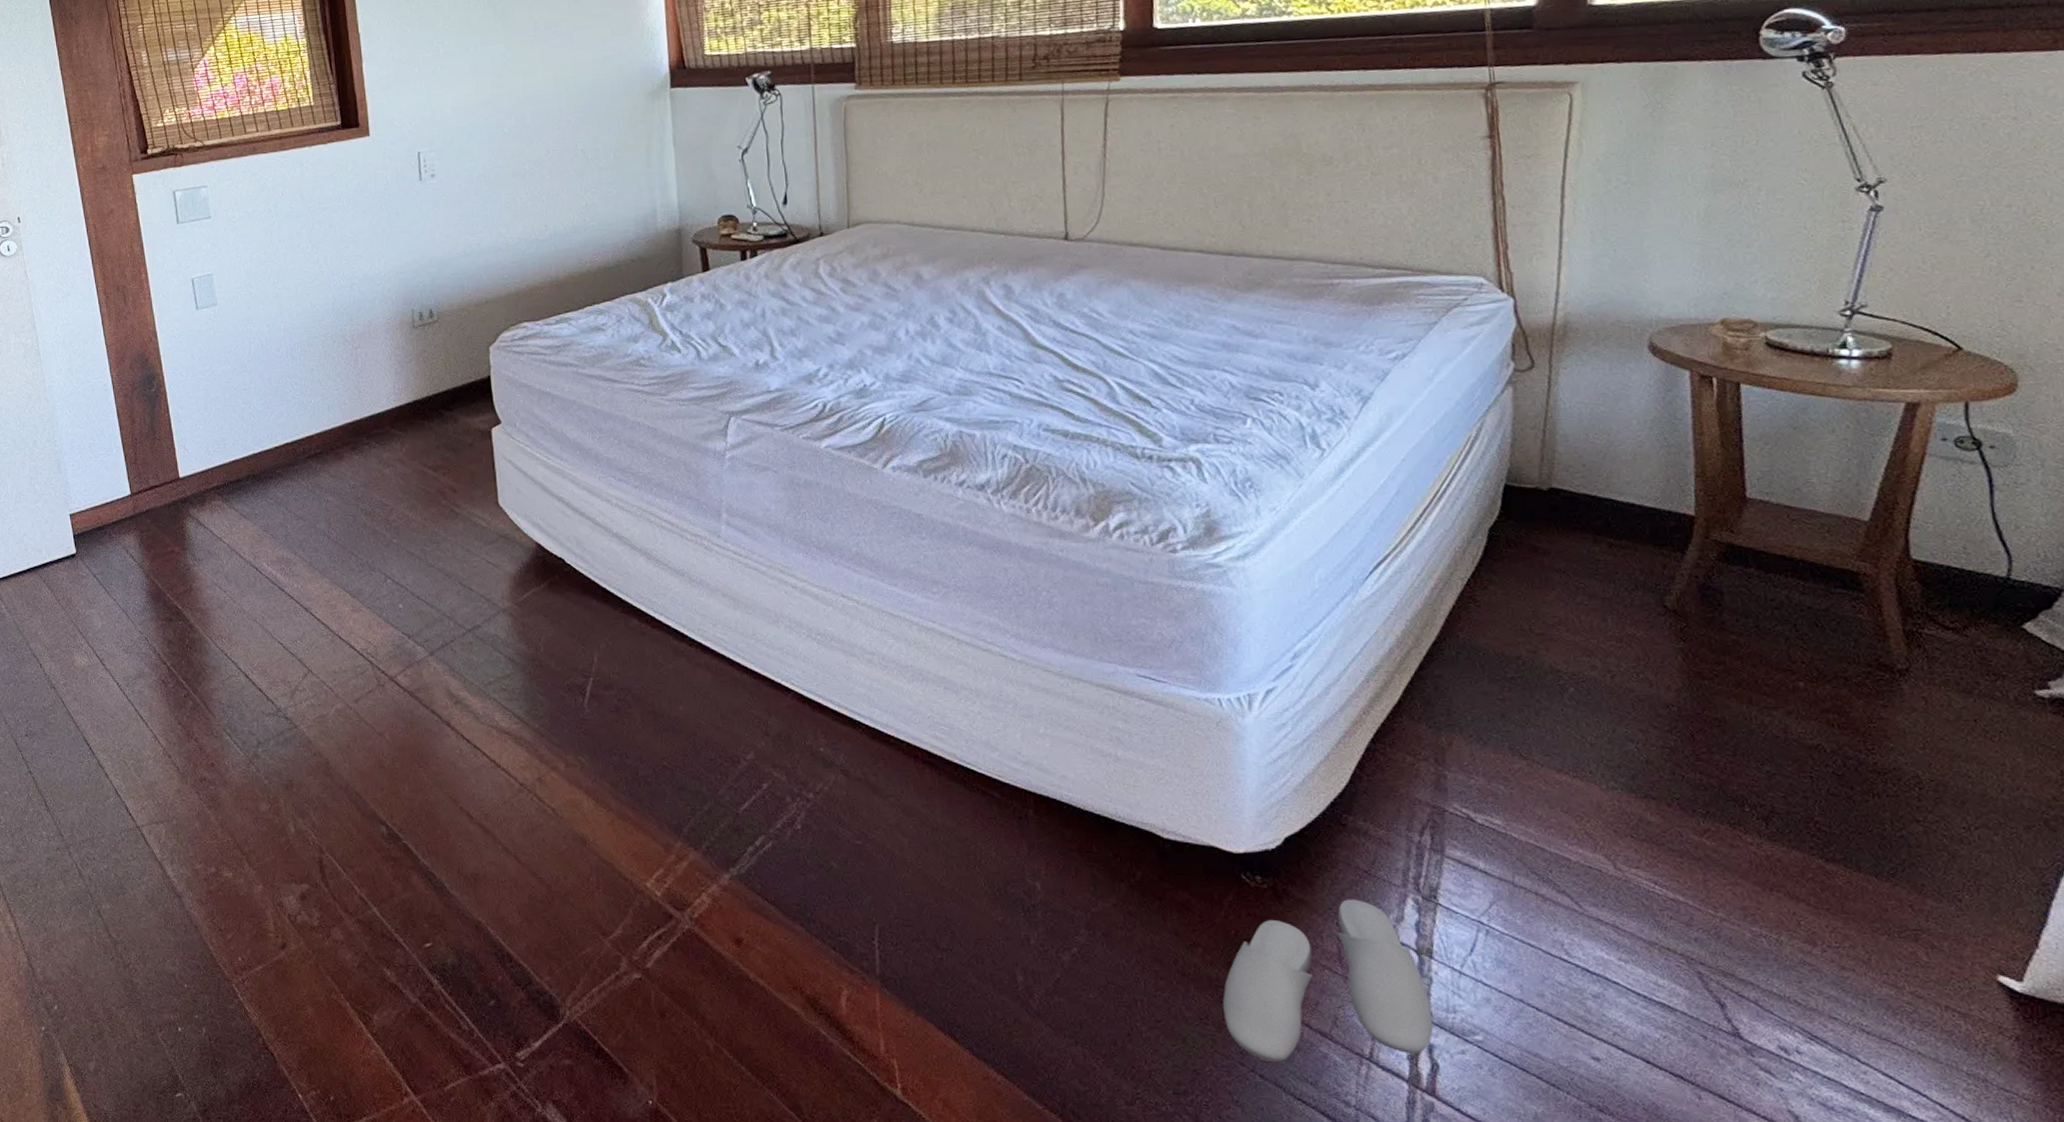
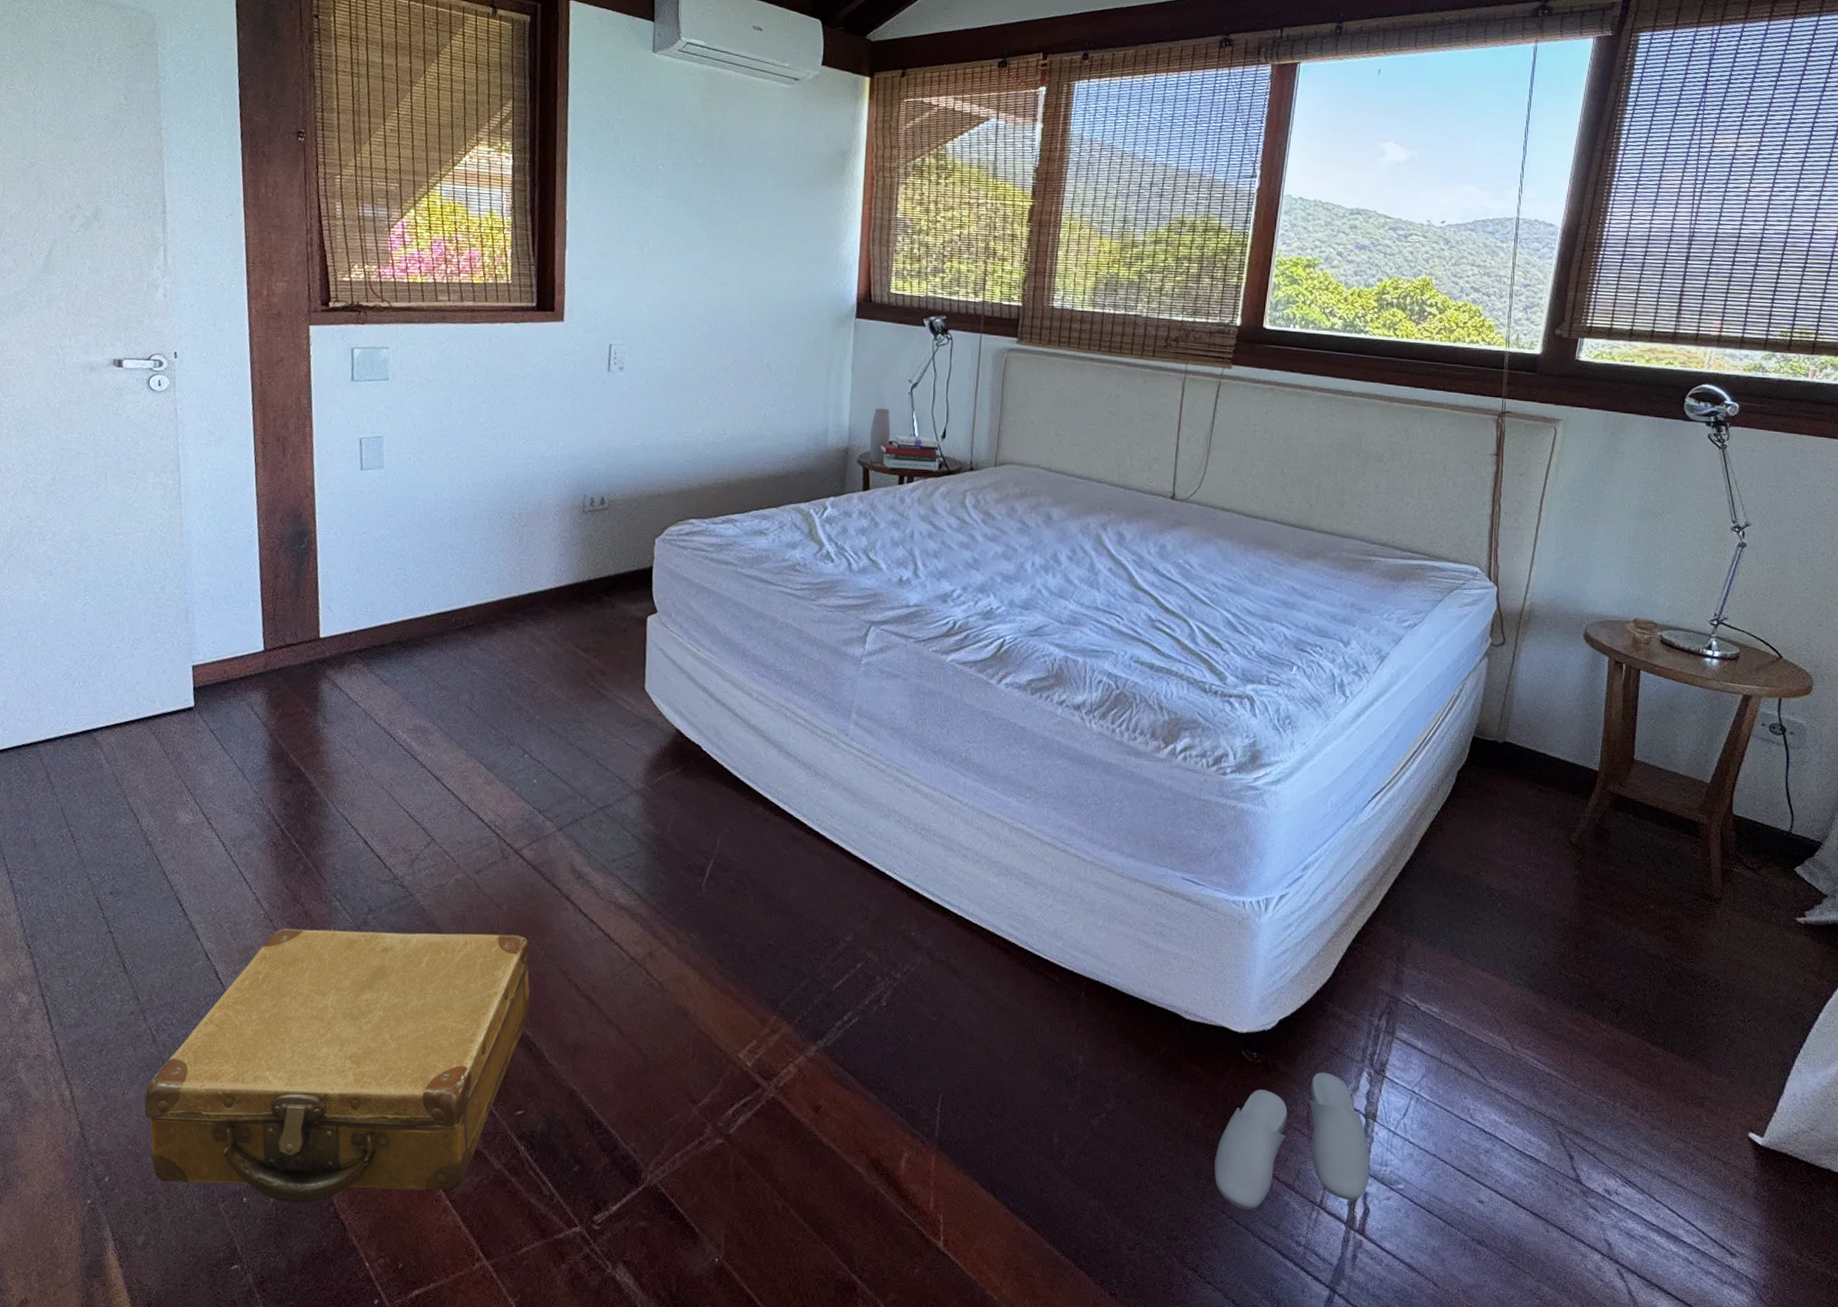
suitcase: none [79,763,425,1035] -> present [144,928,531,1204]
vase: none [702,180,726,241] -> present [869,408,891,464]
books: none [715,205,785,246] -> present [879,435,940,473]

